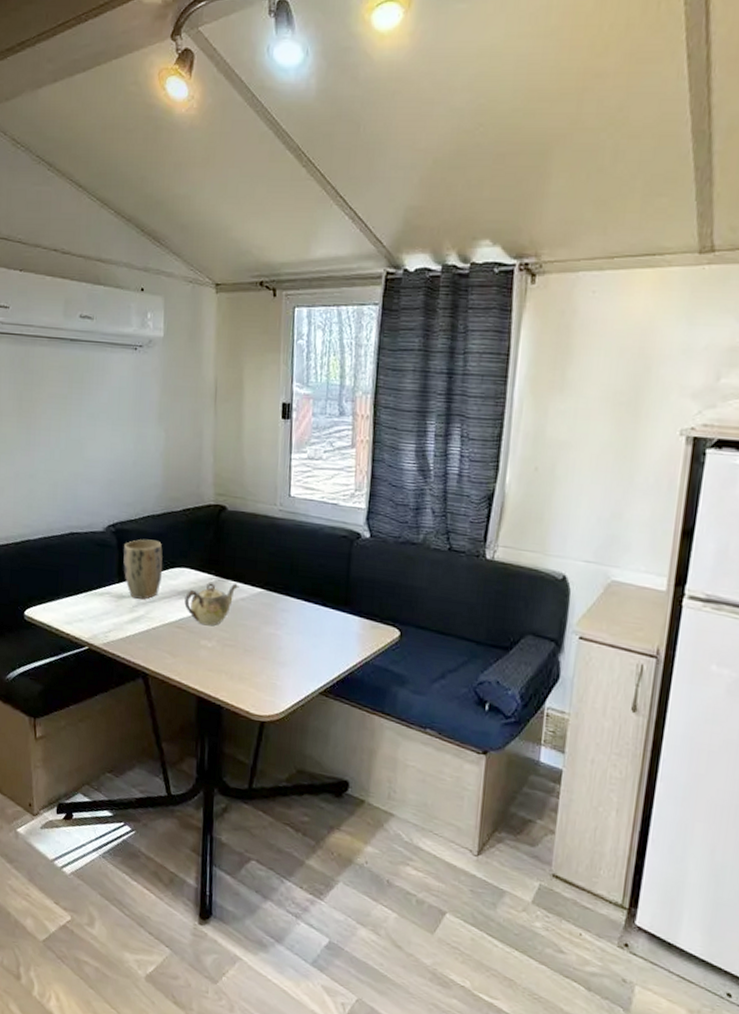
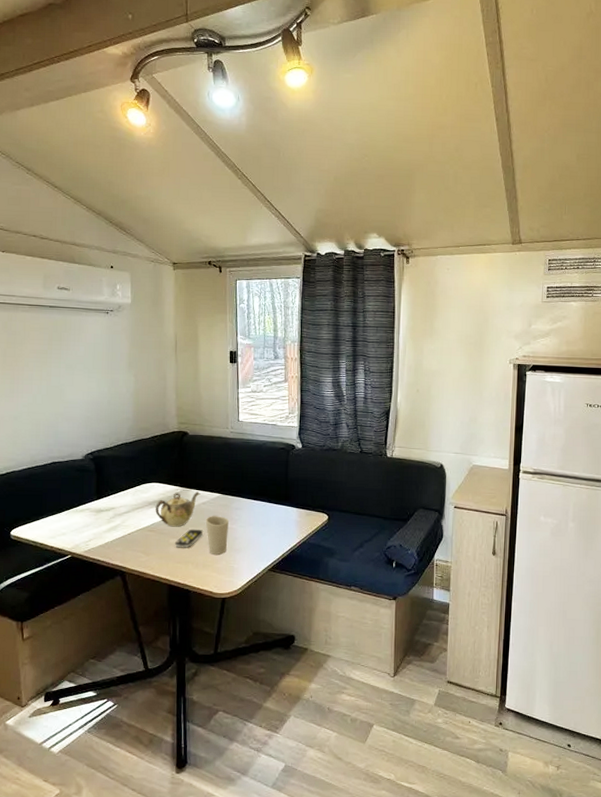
plant pot: present [123,539,163,600] -> none [100,462,136,511]
remote control: none [205,630,241,654] -> present [174,529,204,548]
cup: none [243,616,272,667] -> present [205,516,229,555]

